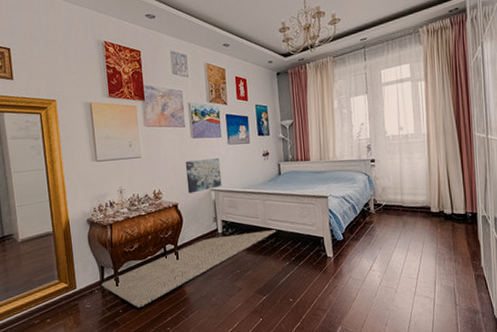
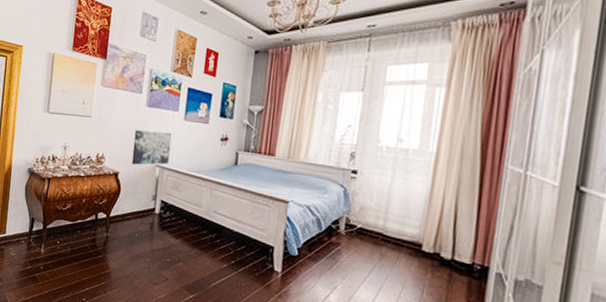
rug: present [101,229,278,308] -> none [29,216,221,270]

